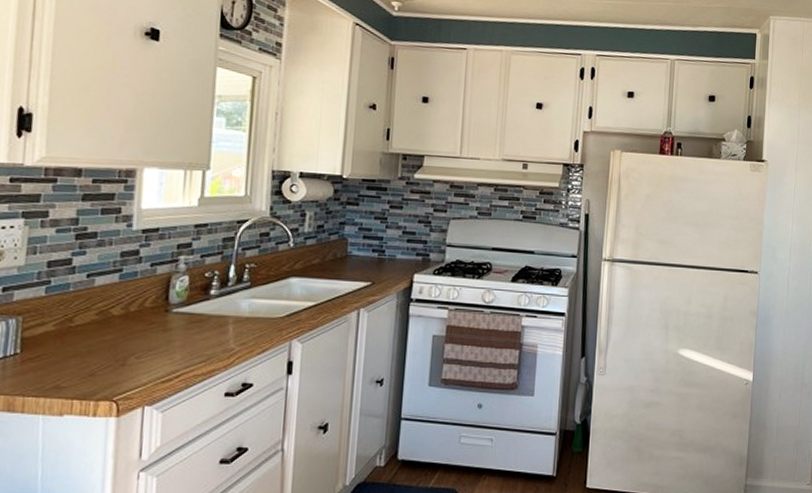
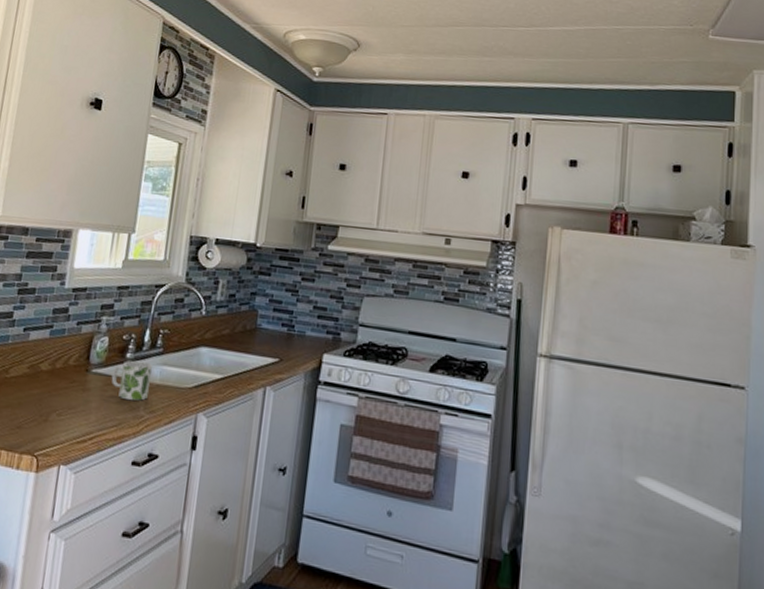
mug: none [195,296,240,336] -> present [111,360,152,401]

